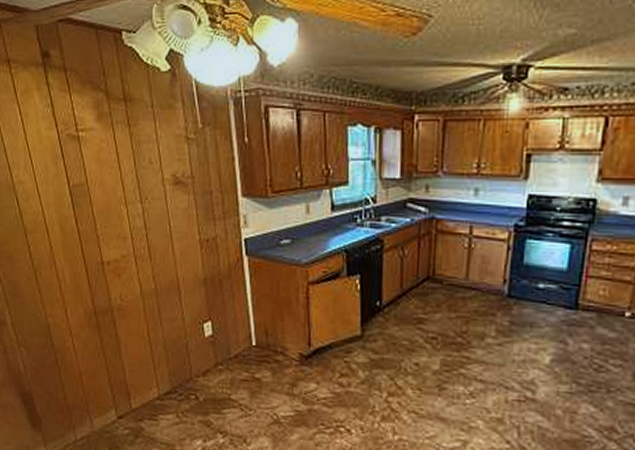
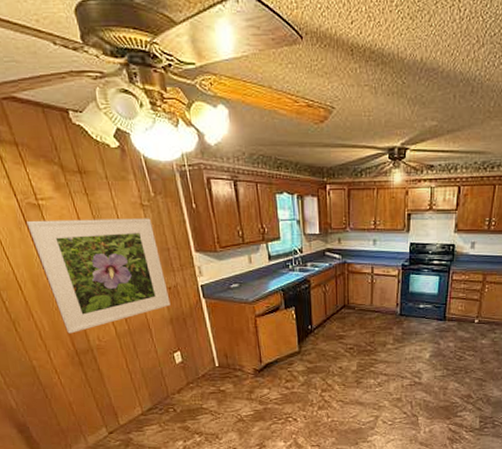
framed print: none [64,154,206,289] -> present [27,218,171,334]

